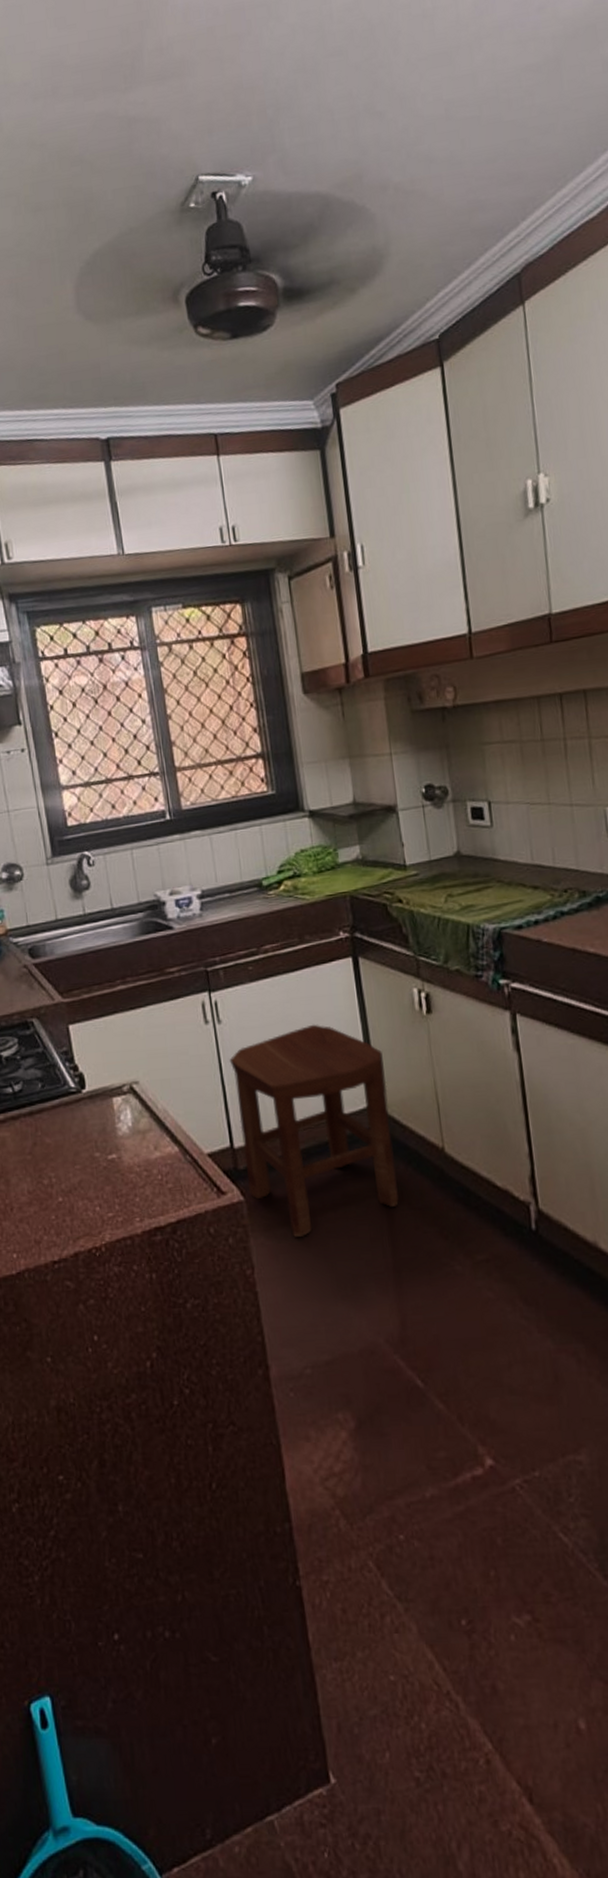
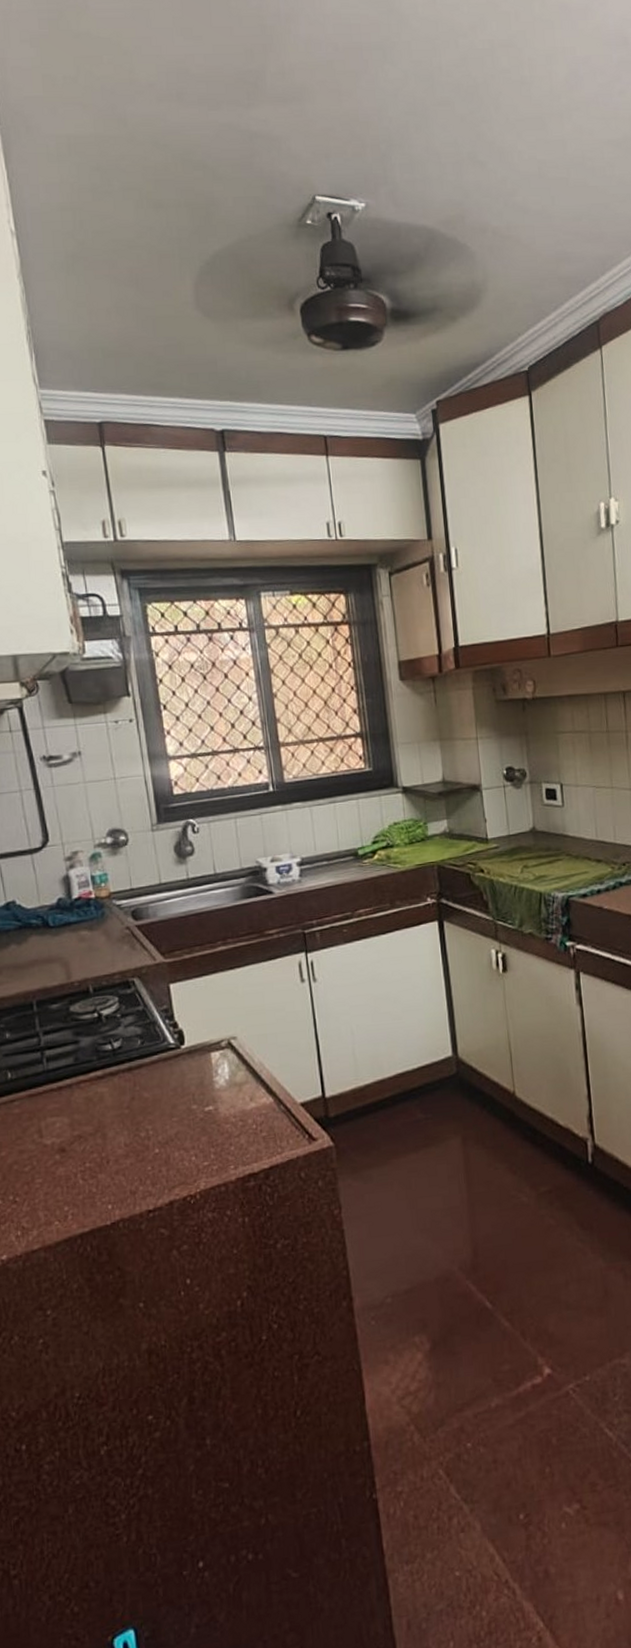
stool: present [229,1024,399,1237] -> none [323,982,474,1178]

